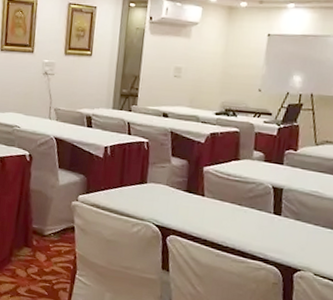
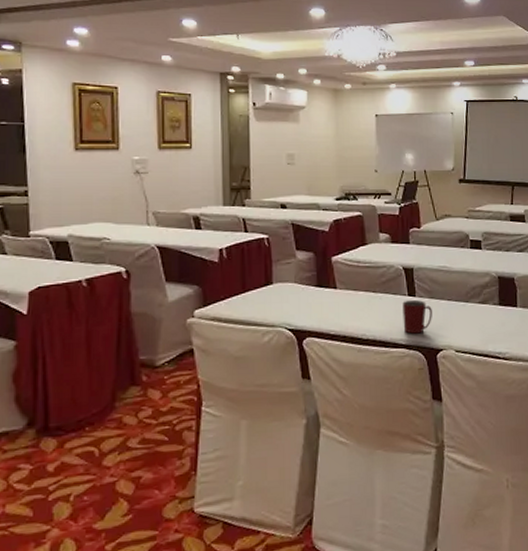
mug: none [263,217,296,251] -> present [402,299,432,334]

